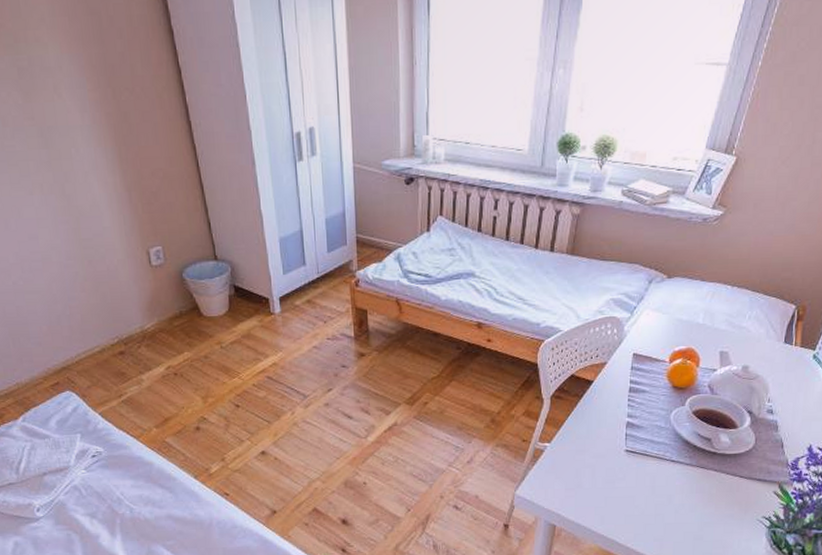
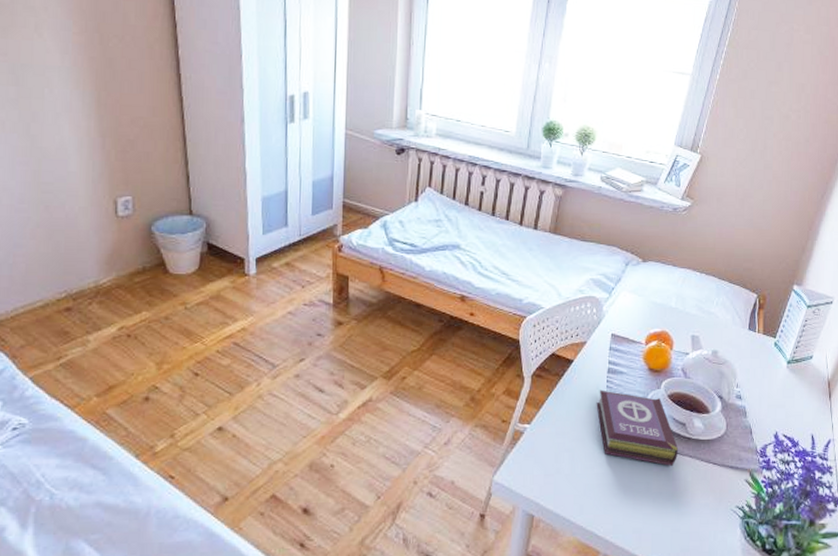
book: none [617,408,702,479] -> present [596,390,678,466]

